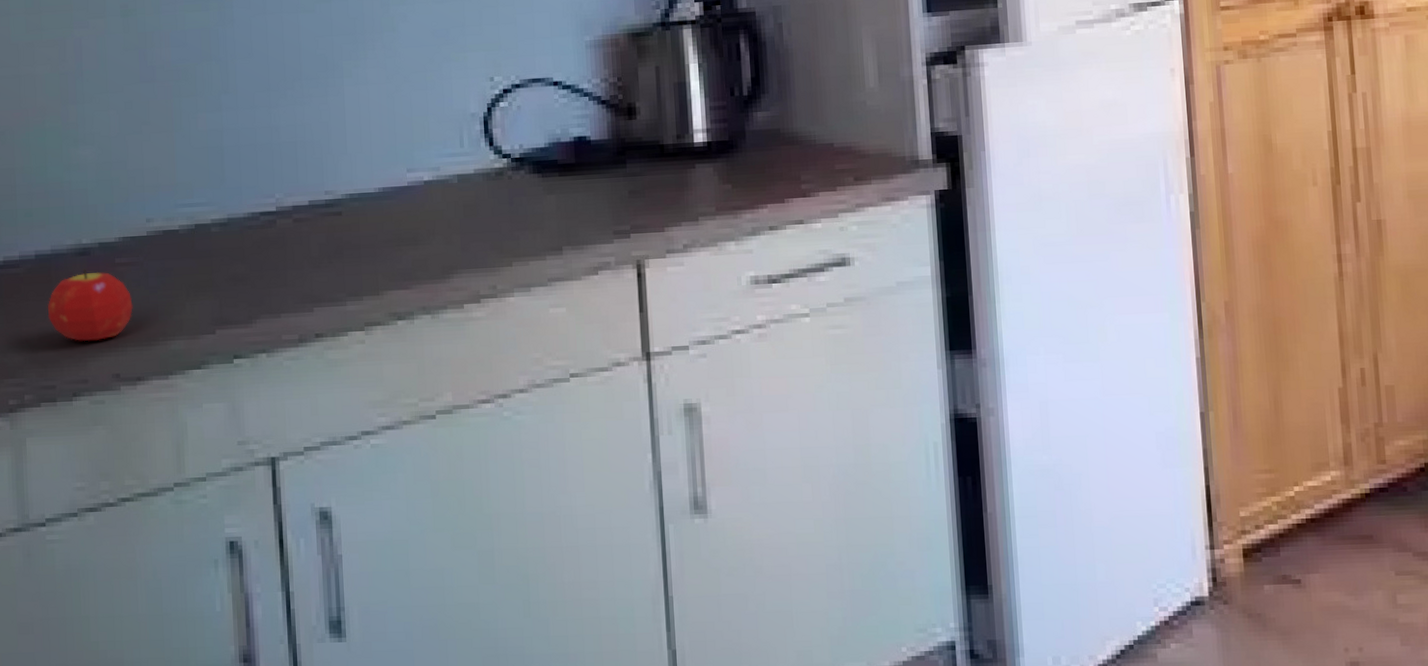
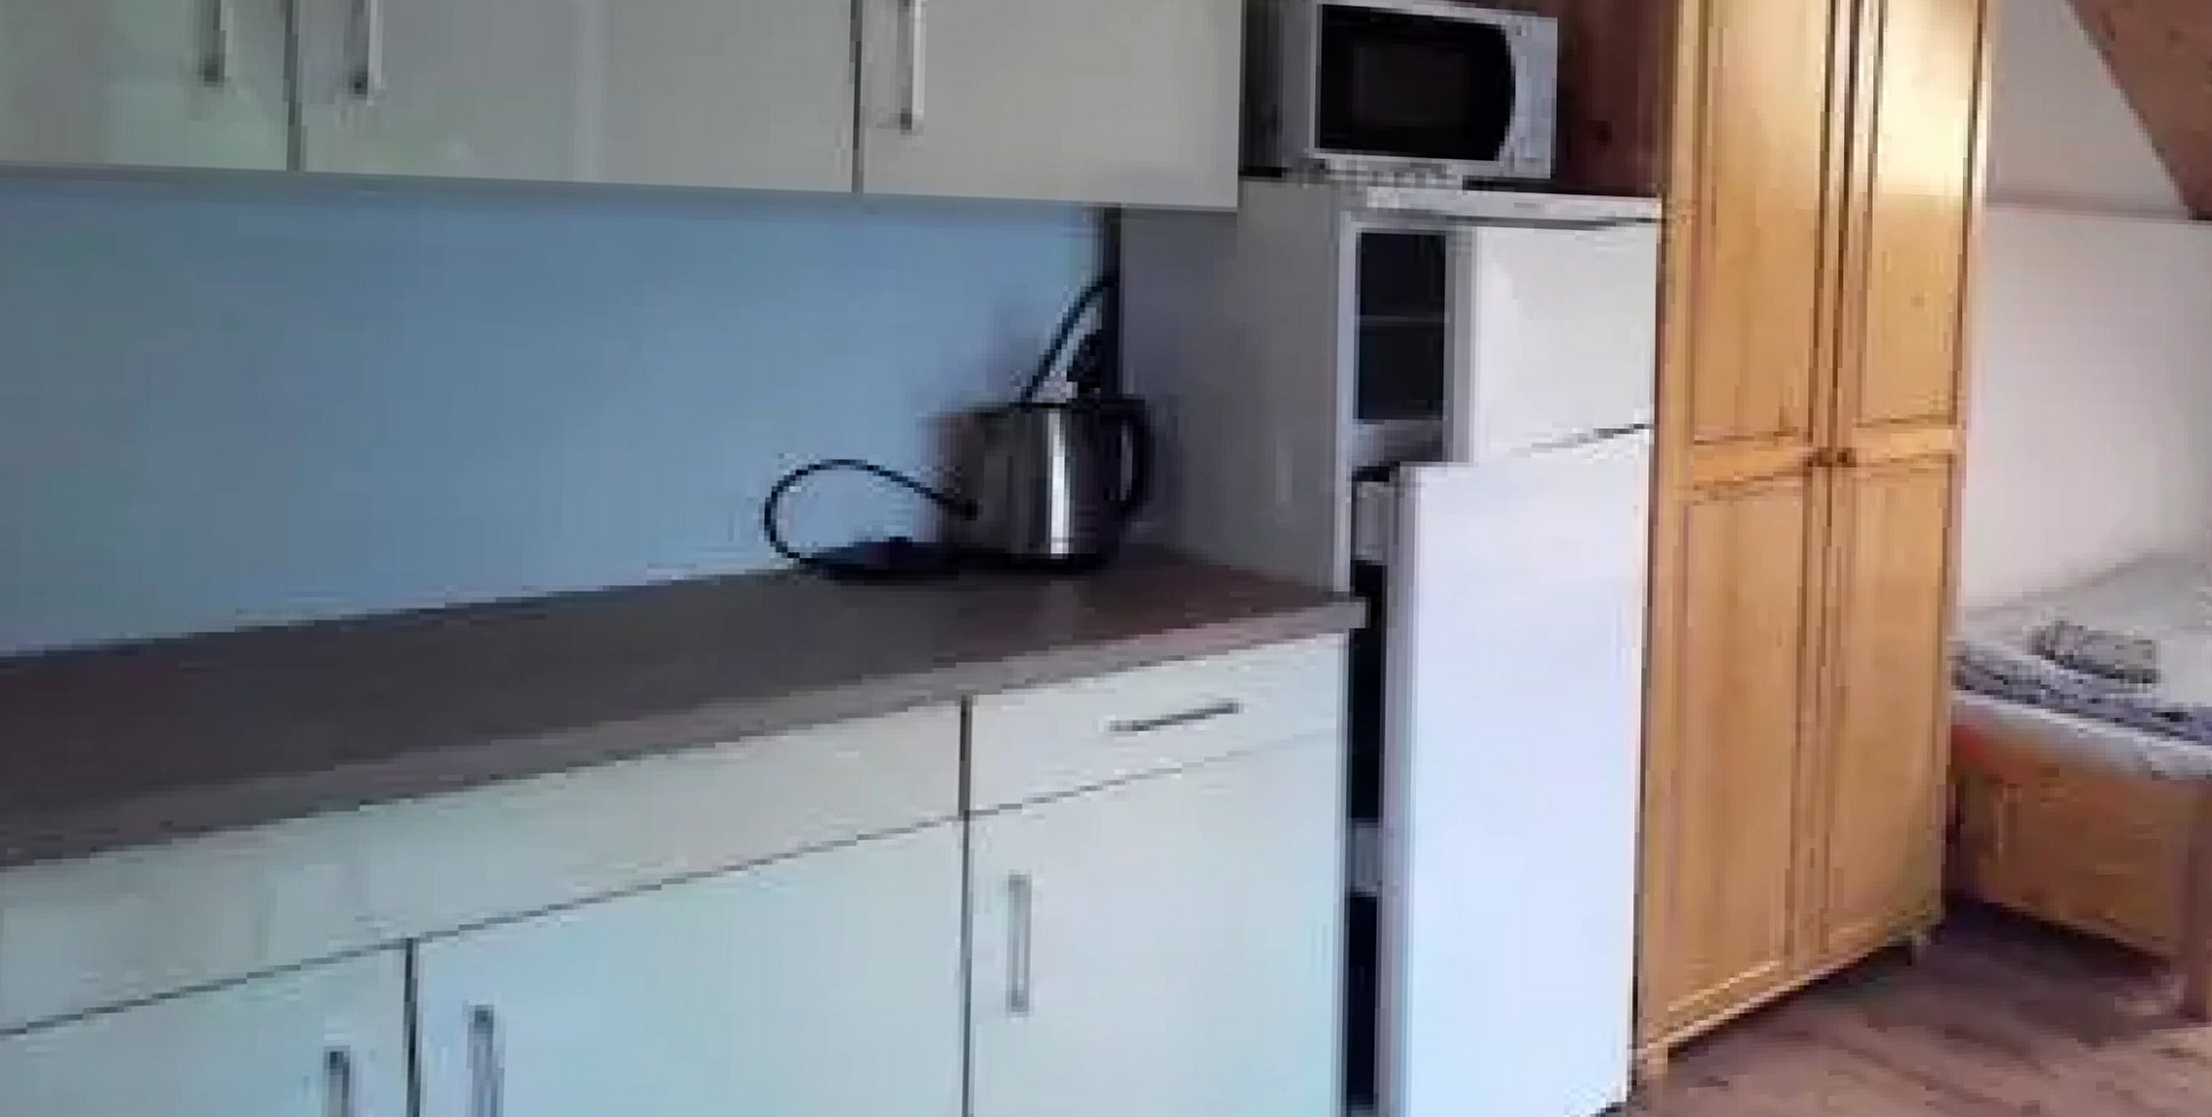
fruit: present [47,268,133,342] -> none [58,672,203,776]

